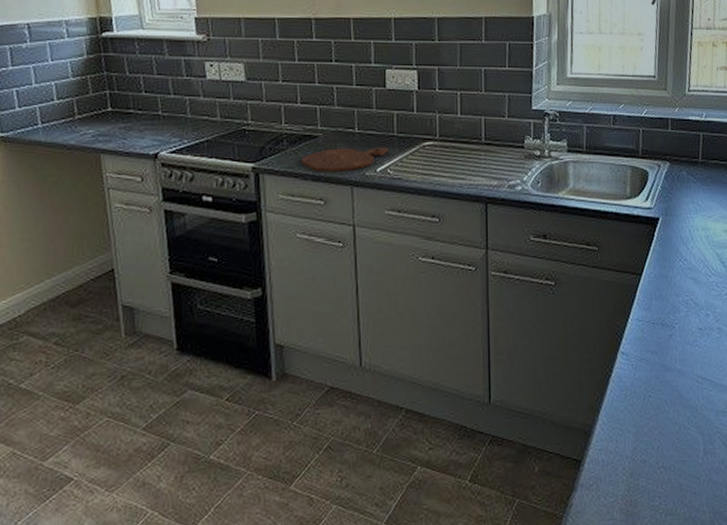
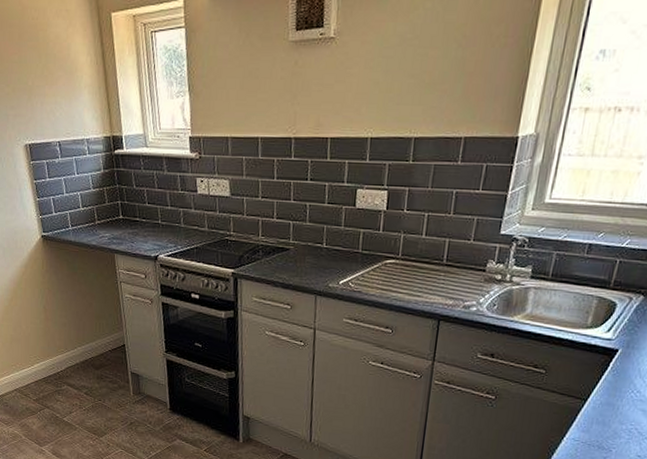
cutting board: present [301,147,388,172] -> none [273,260,352,282]

